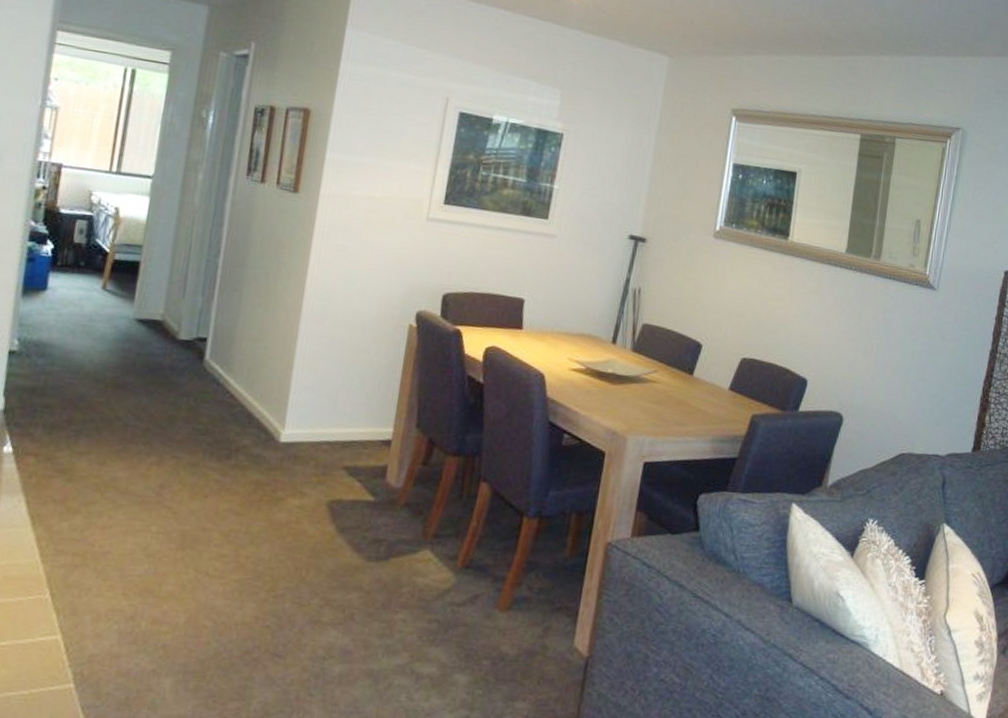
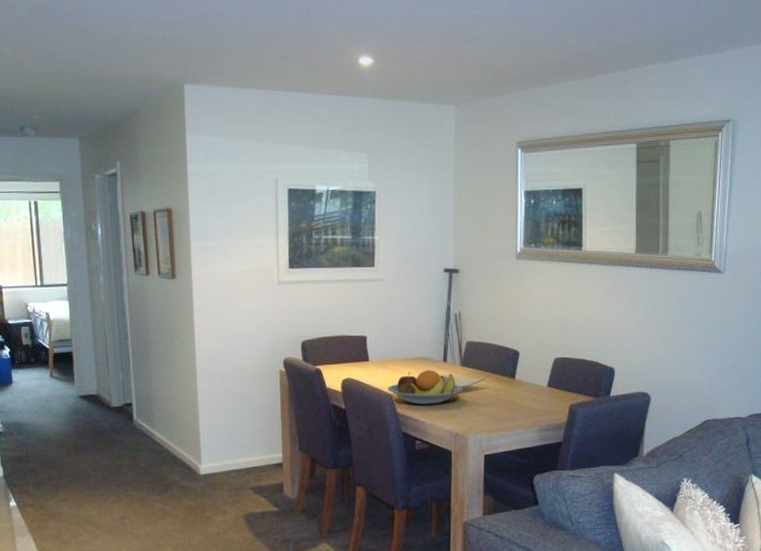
fruit bowl: none [540,349,631,393] -> present [388,370,463,405]

